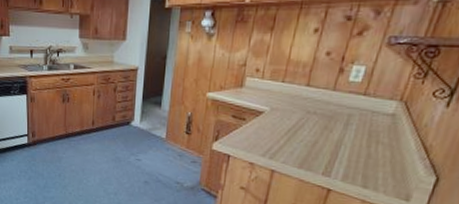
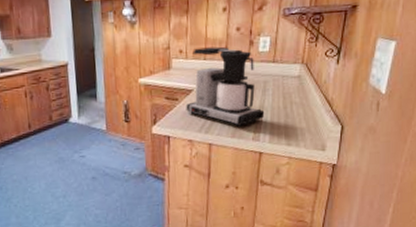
coffee maker: none [252,69,343,158] -> present [186,46,265,126]

